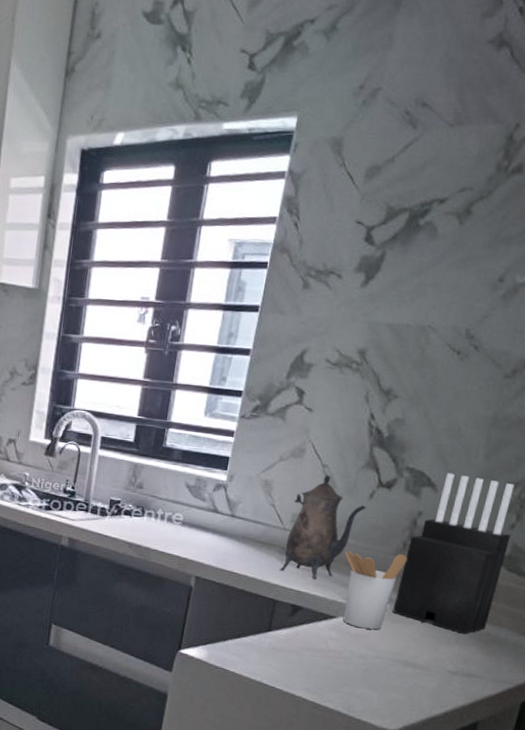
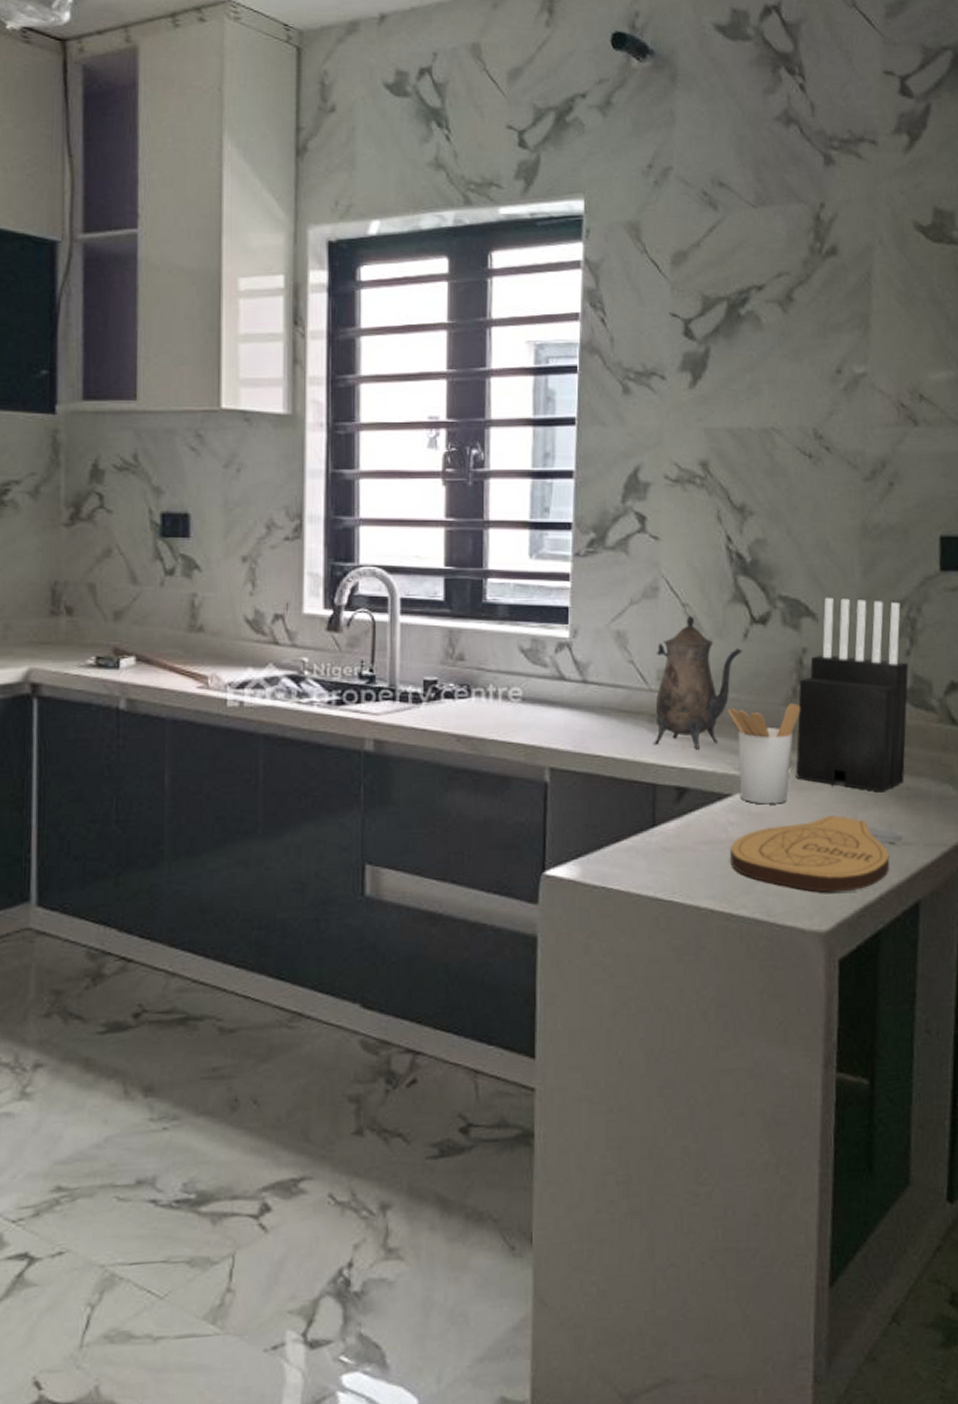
cutting board: none [325,645,475,705] -> present [730,815,903,893]

